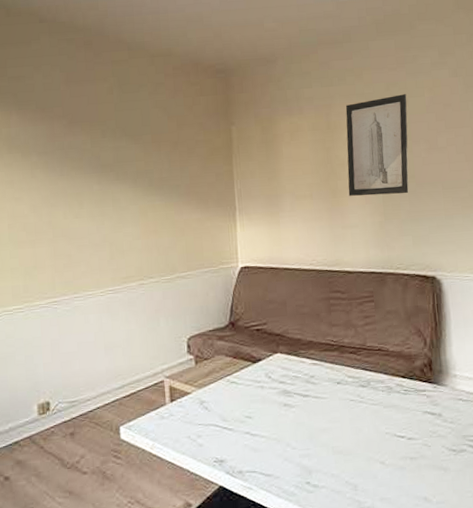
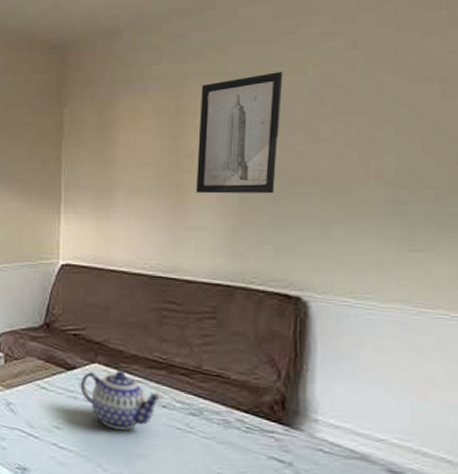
teapot: none [266,357,338,410] -> present [81,371,164,430]

